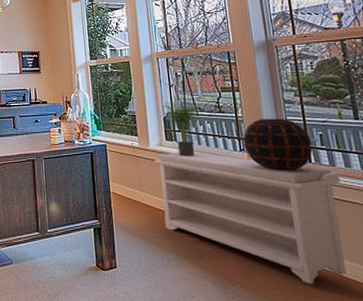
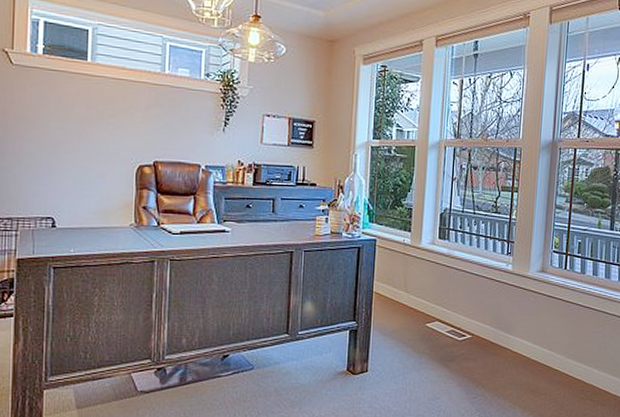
bench: present [155,152,347,284] -> none [423,252,587,383]
potted plant: present [164,94,203,156] -> none [441,189,479,257]
decorative vase: present [243,118,313,171] -> none [511,223,571,277]

